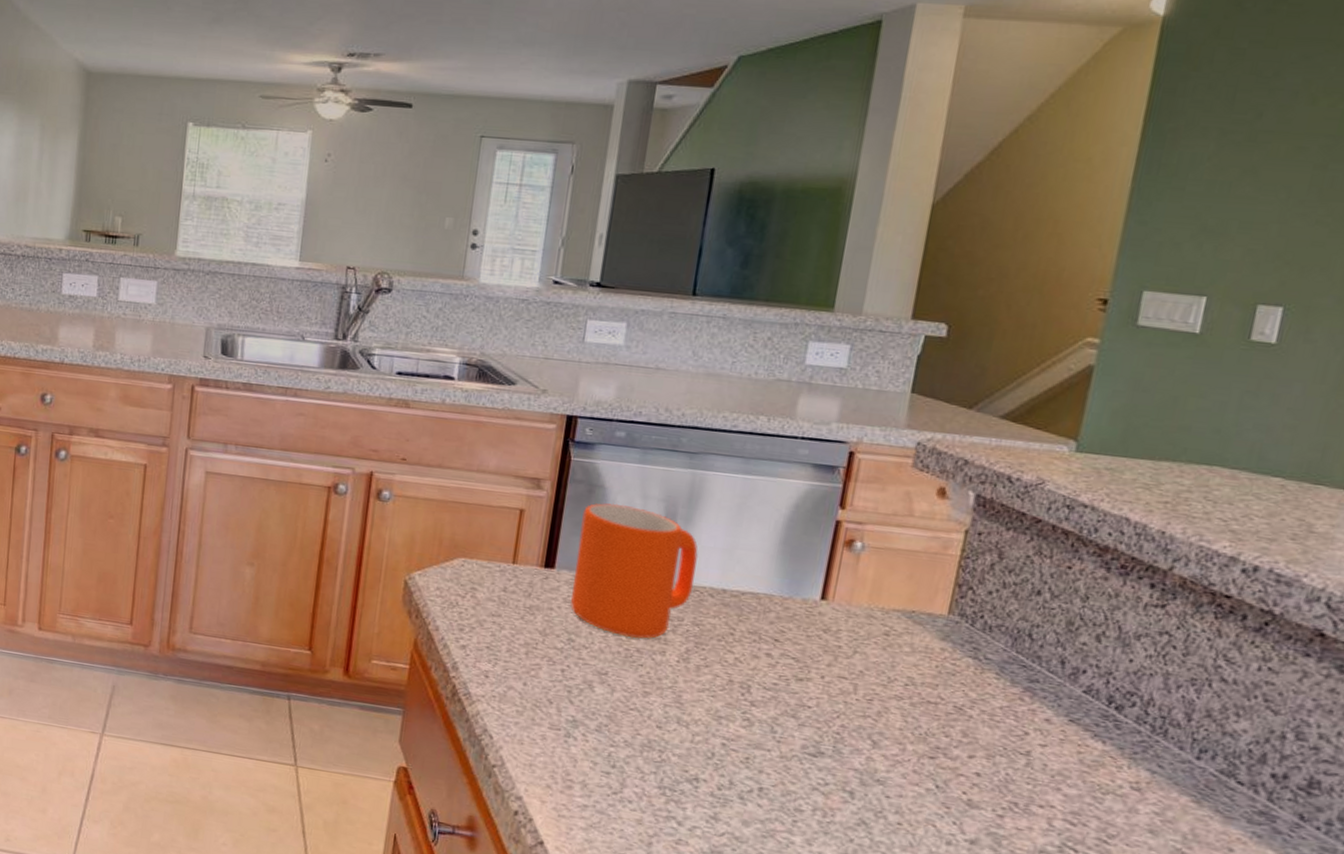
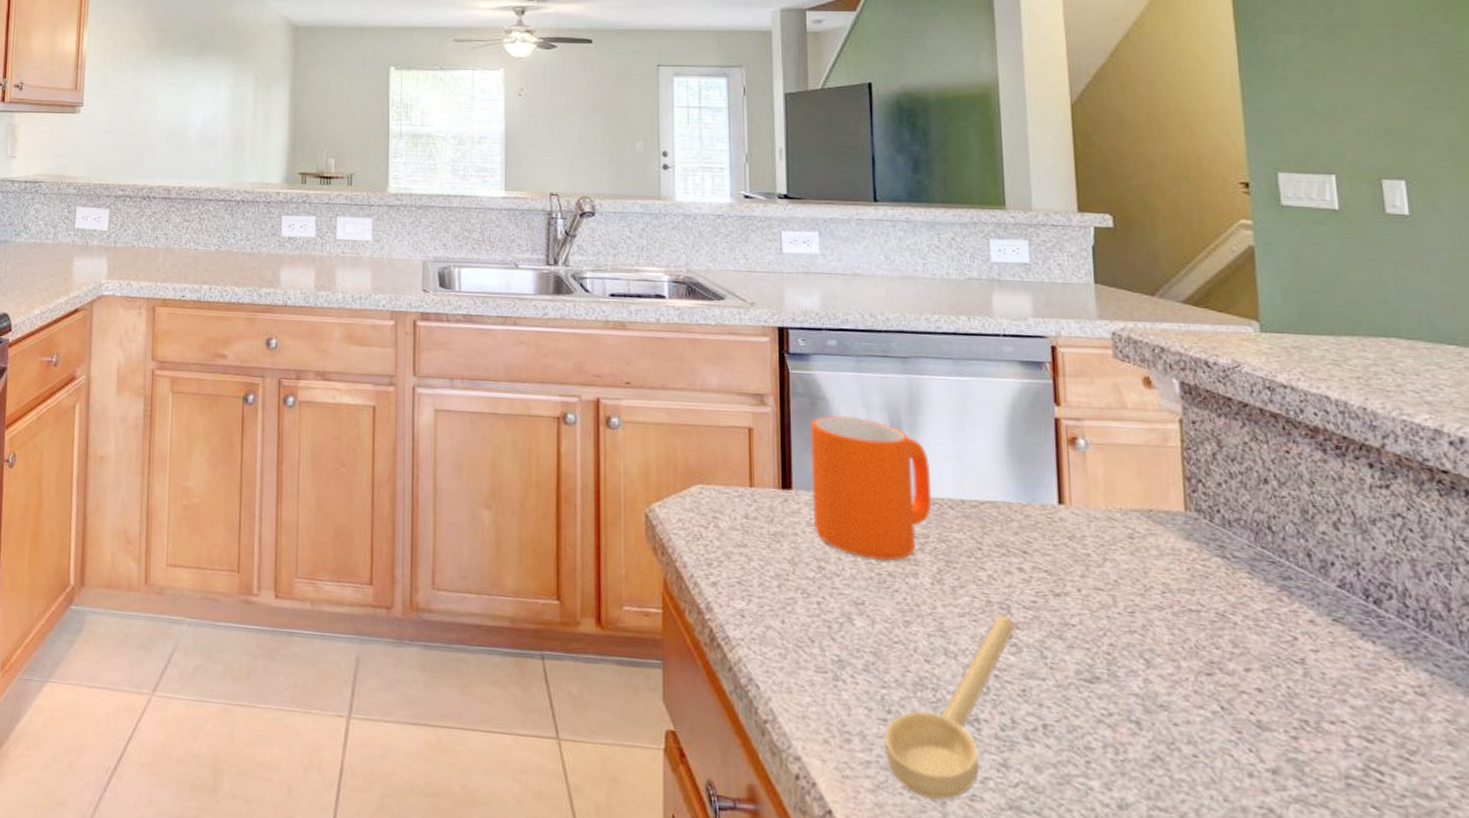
spoon: none [602,693,751,841] -> present [884,615,1014,800]

